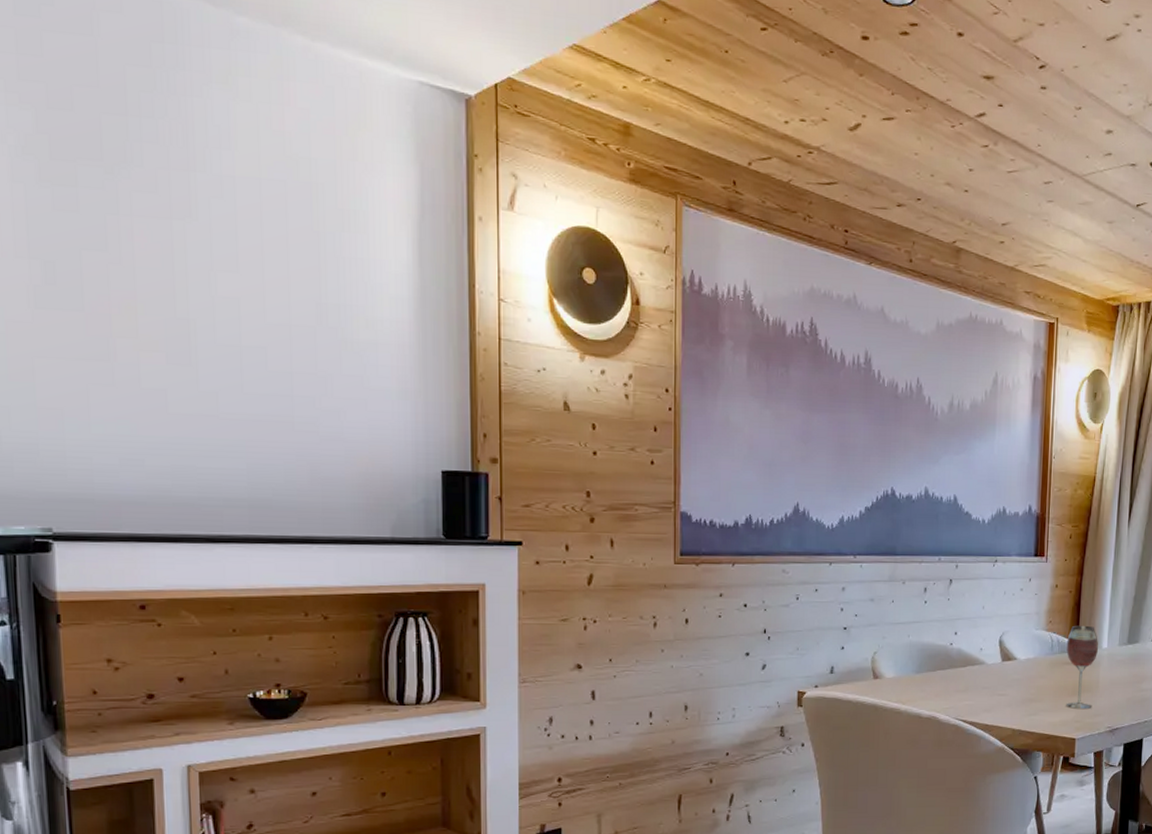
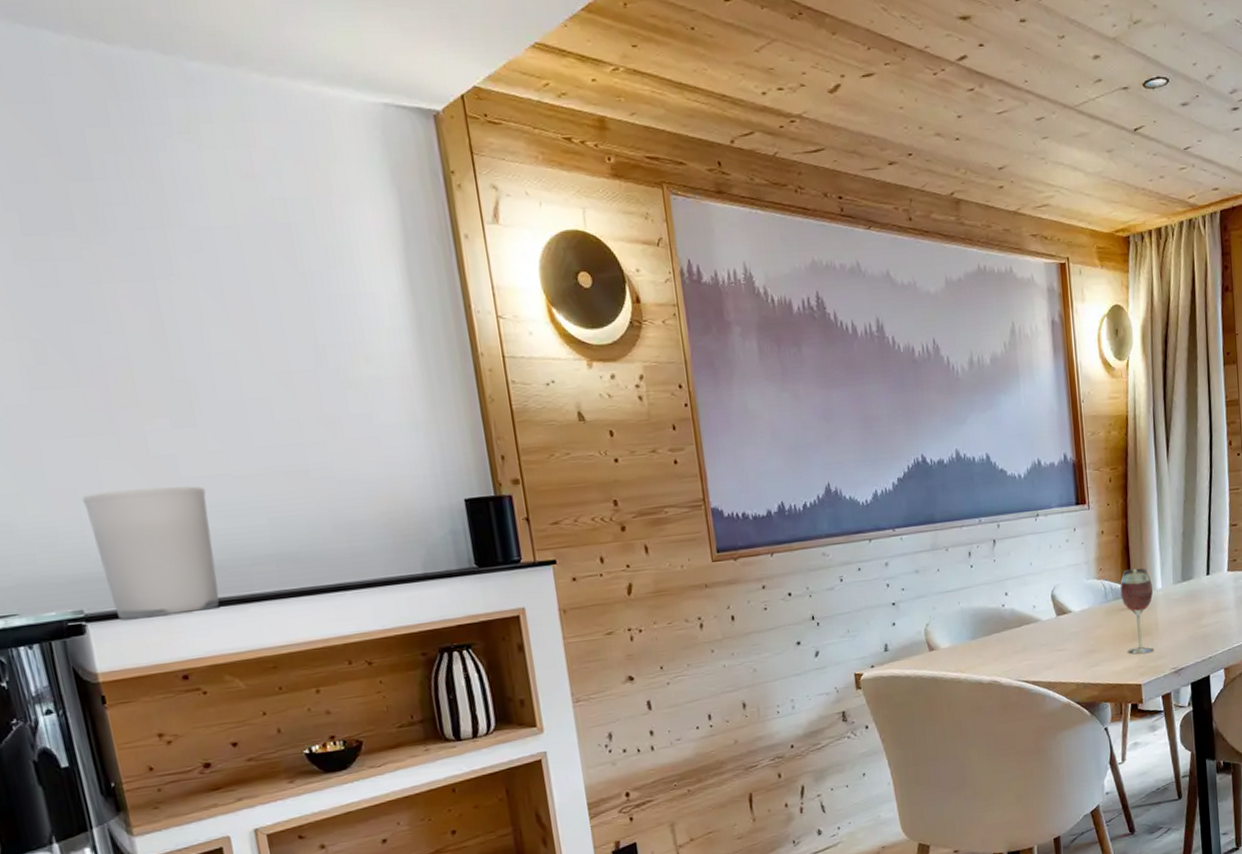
candle holder: none [67,416,190,544] -> present [81,486,220,619]

